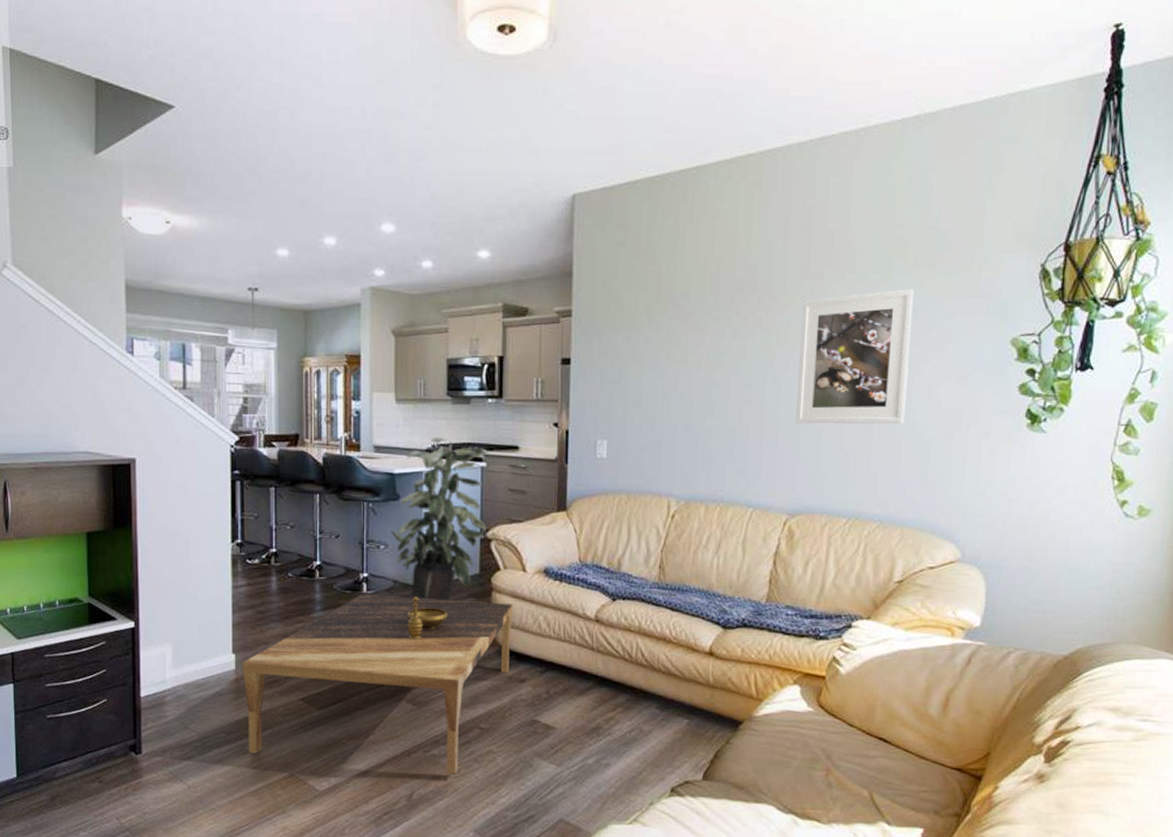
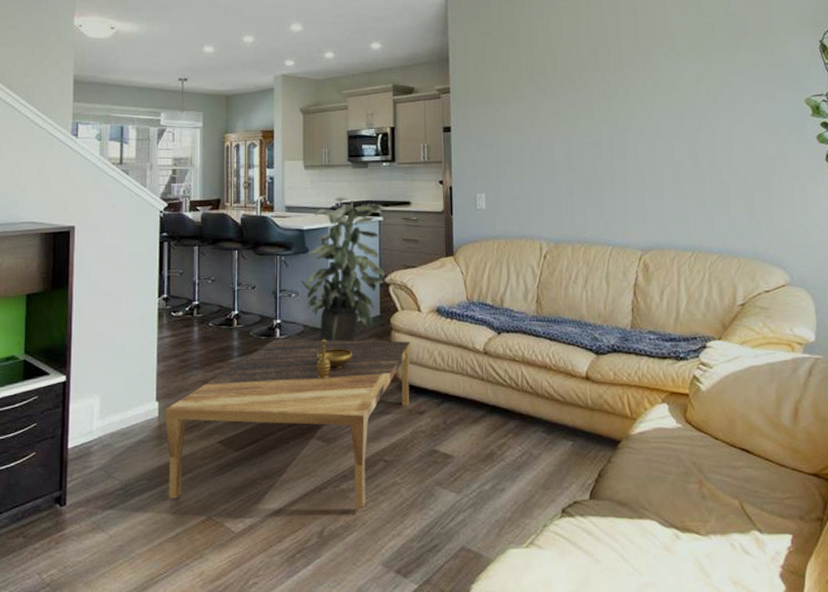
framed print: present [795,289,914,424] -> none [637,62,729,173]

